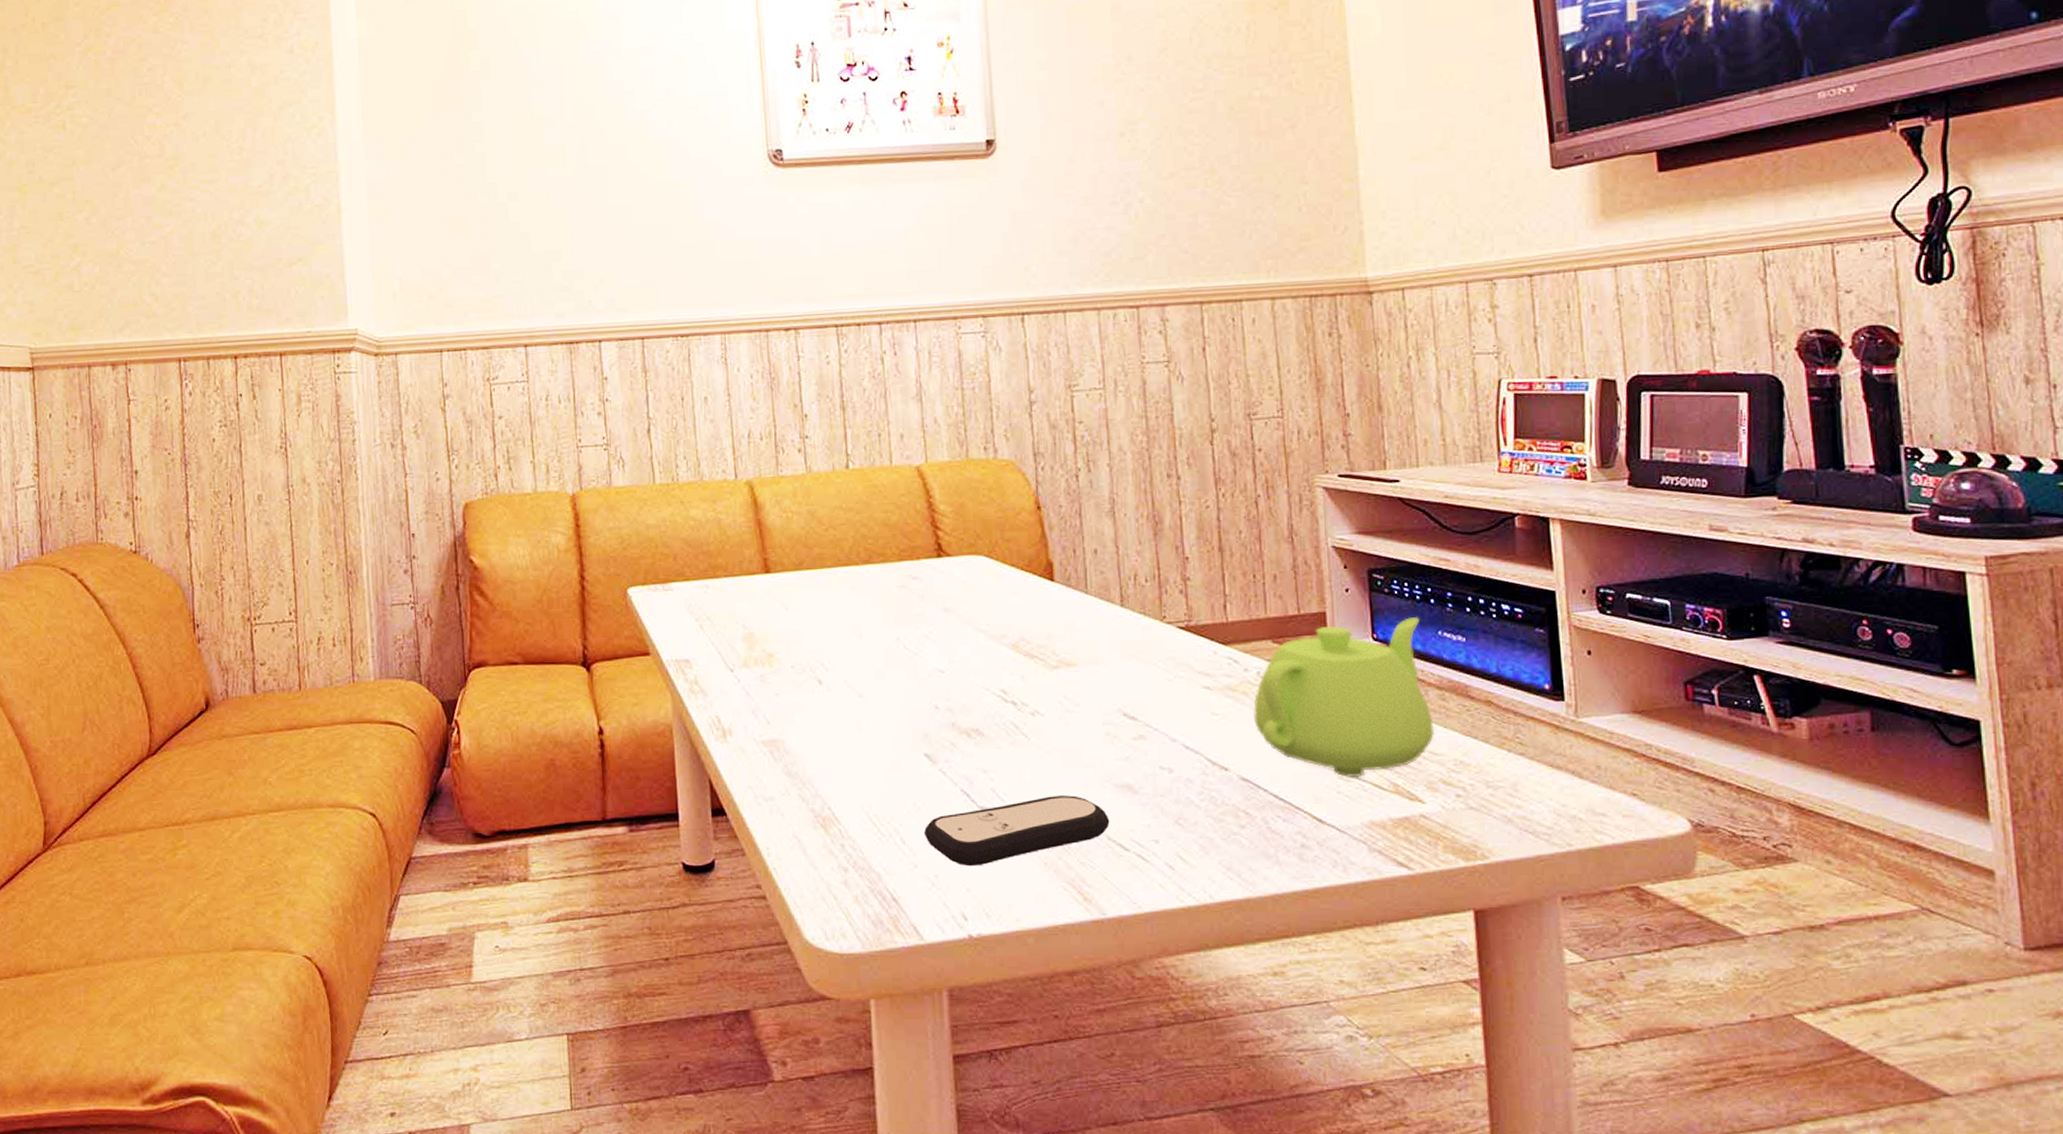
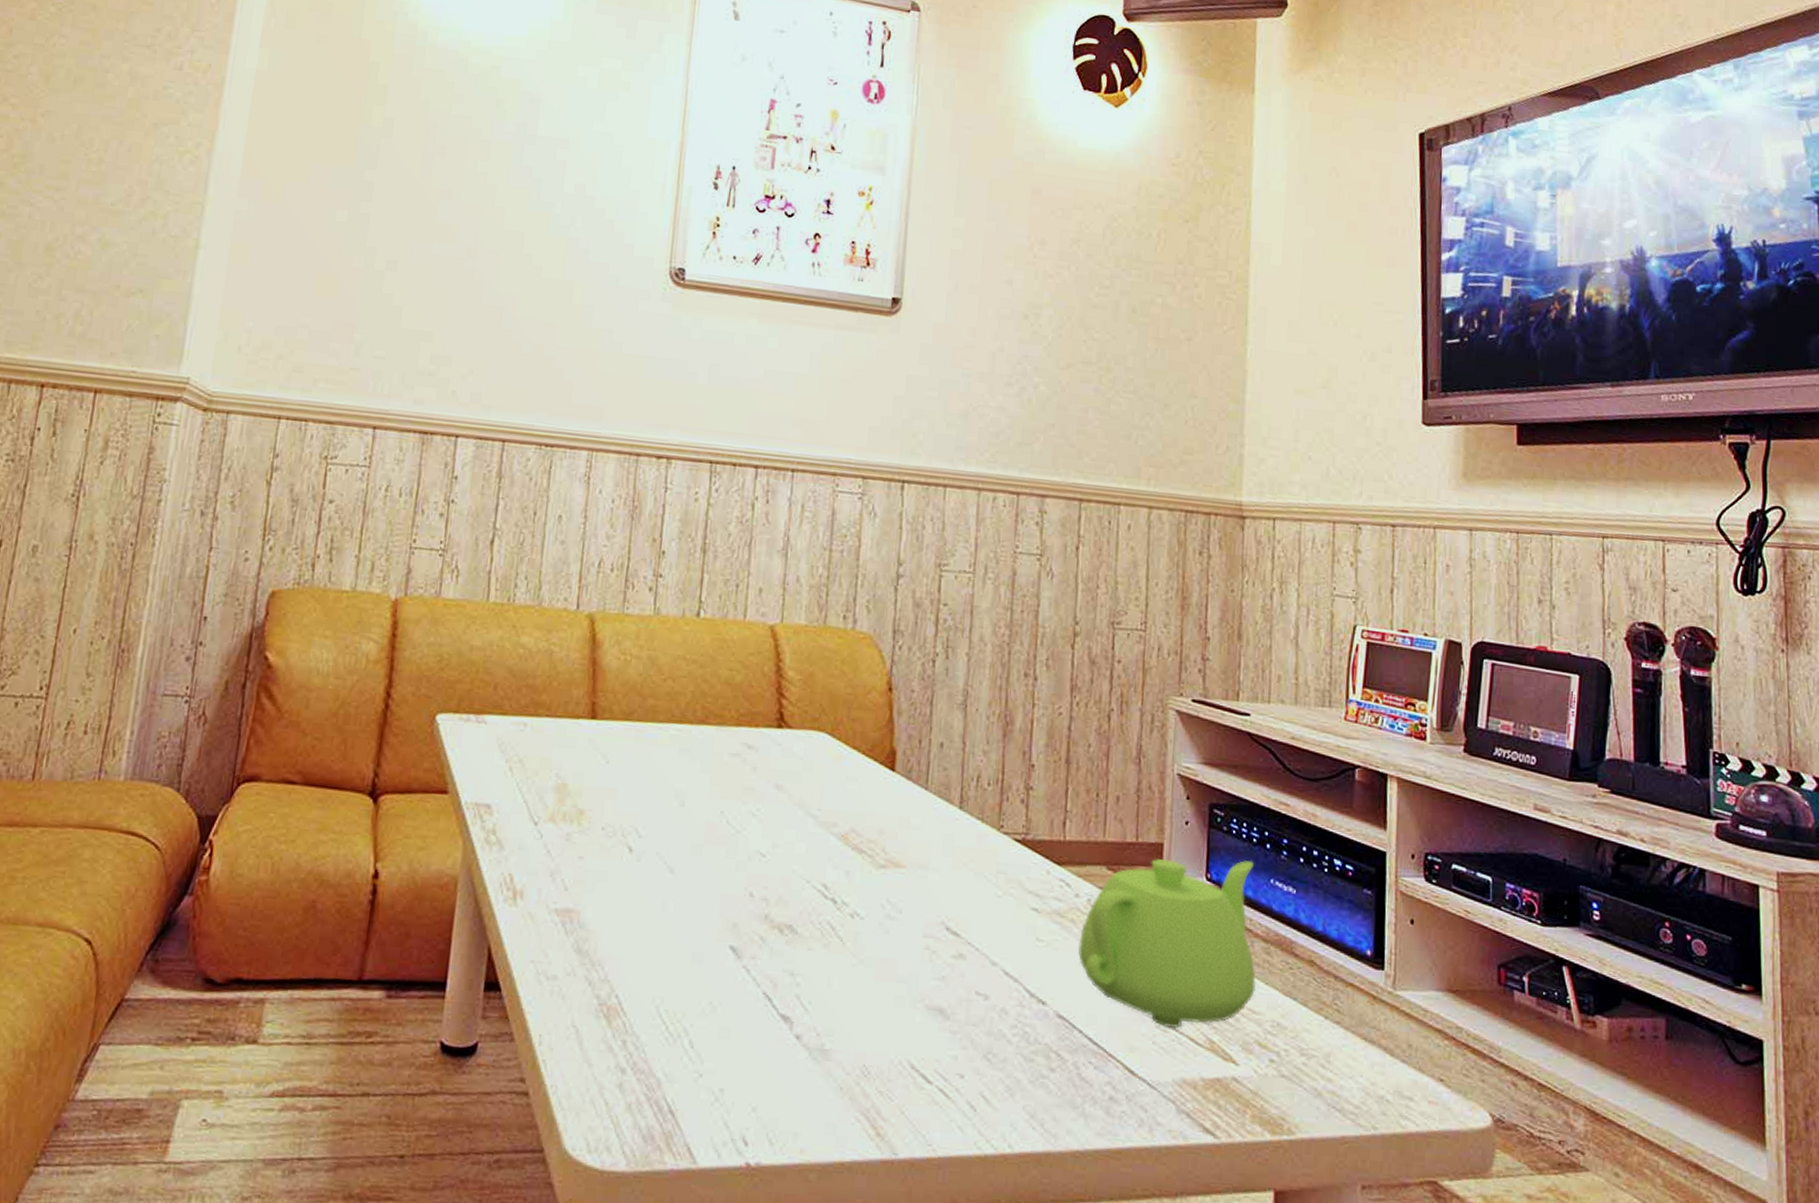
remote control: present [923,795,1110,867] -> none [715,1011,916,1083]

